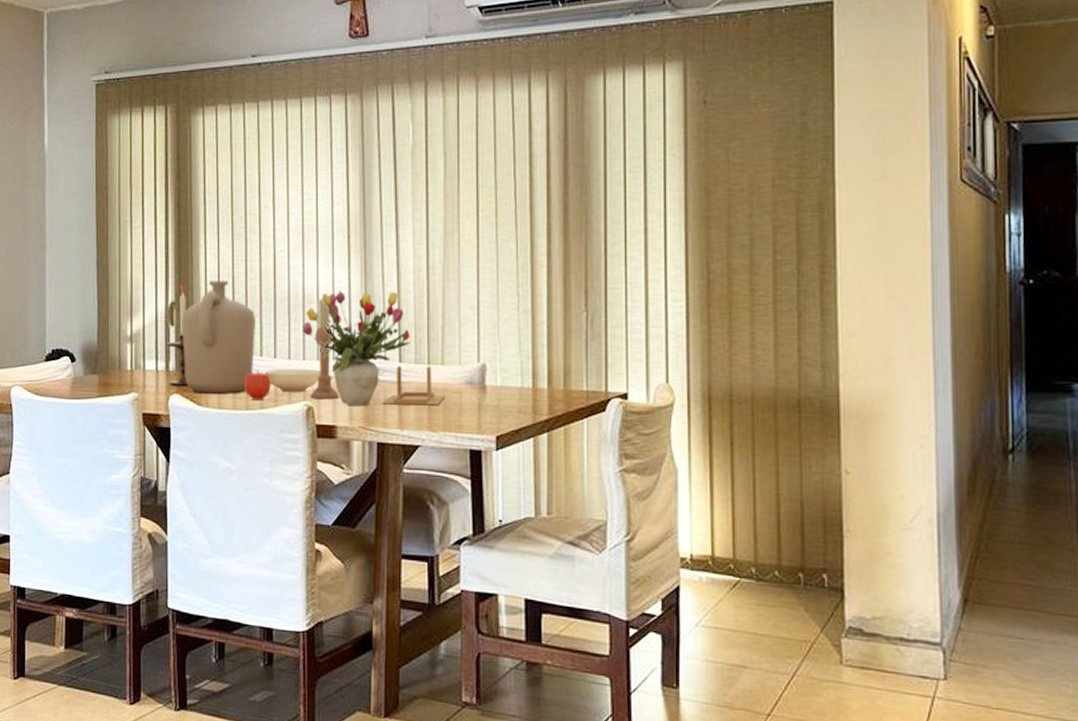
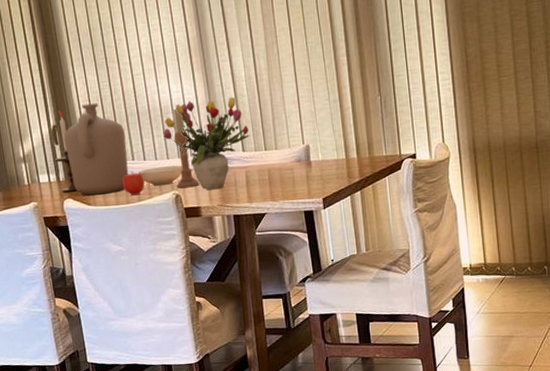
napkin holder: present [382,365,444,406] -> none [233,152,281,186]

